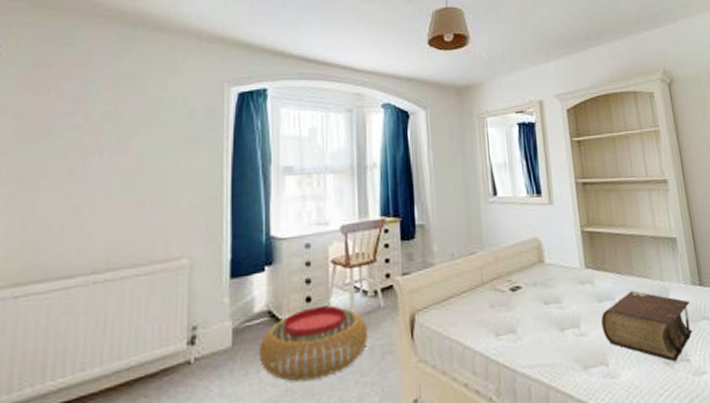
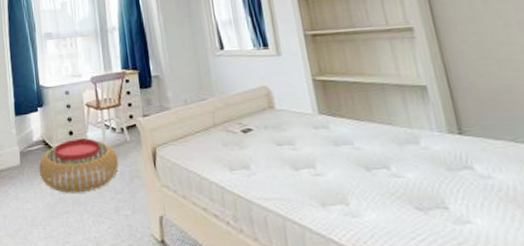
bible: present [601,290,692,362] -> none [339,137,450,208]

